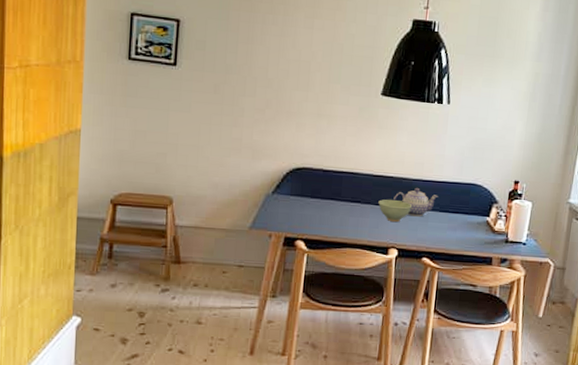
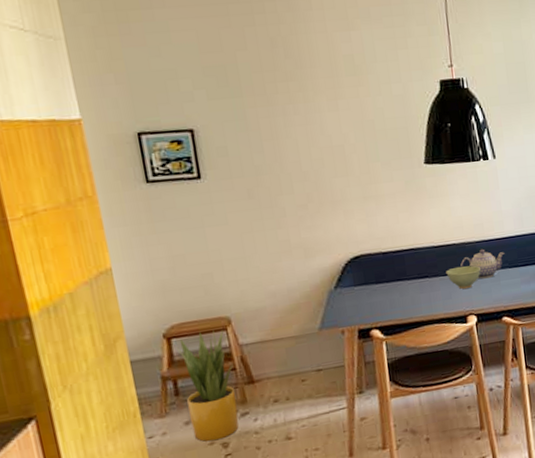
planter: none [116,205,164,308] -> present [176,330,239,442]

